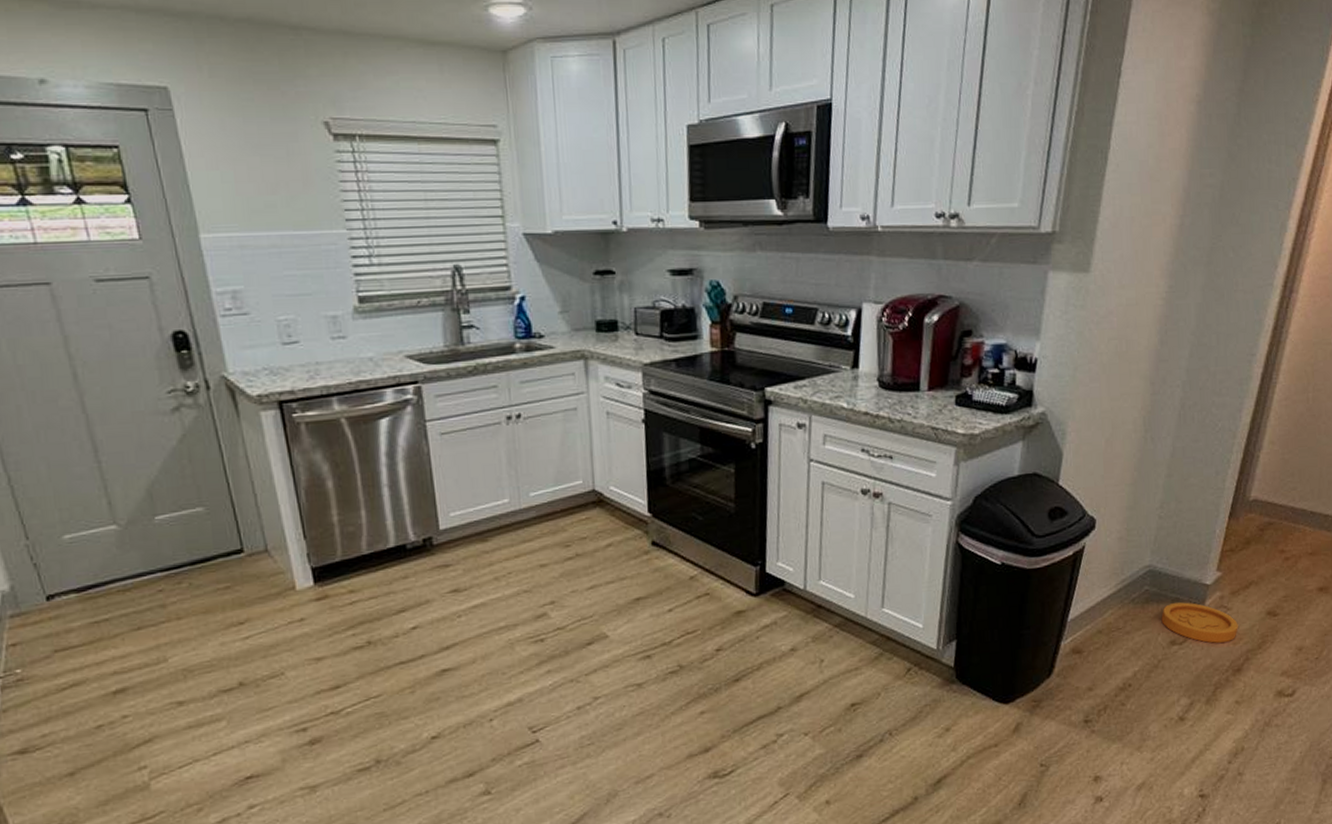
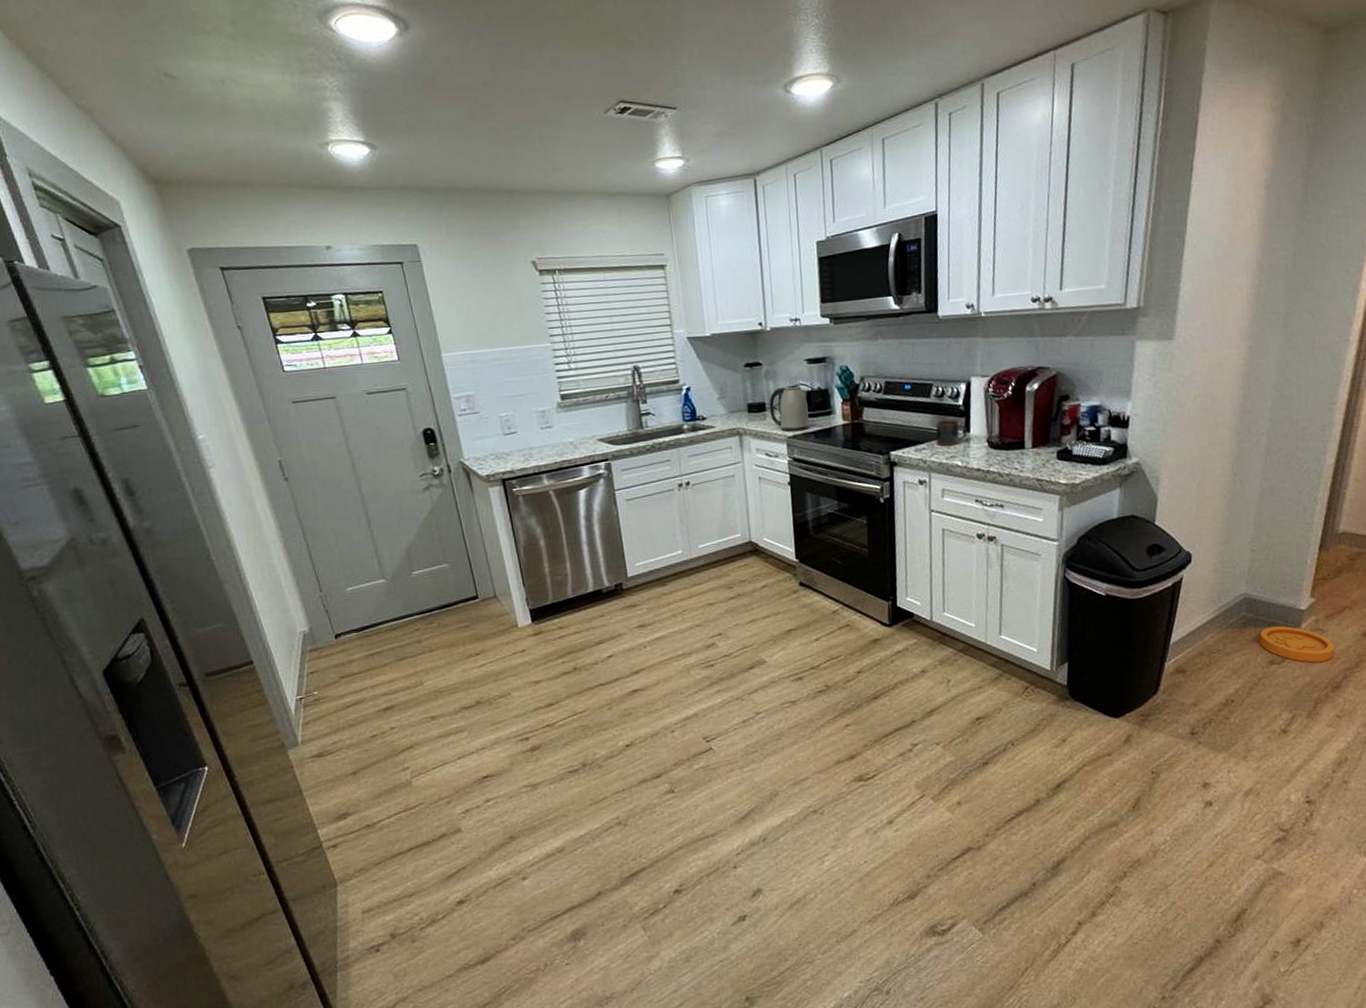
kettle: none [622,301,671,359] -> present [769,385,810,433]
mug: none [818,351,855,385] -> present [935,419,967,447]

